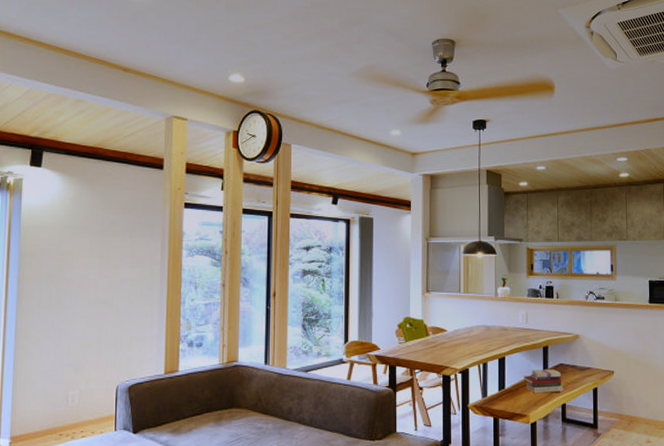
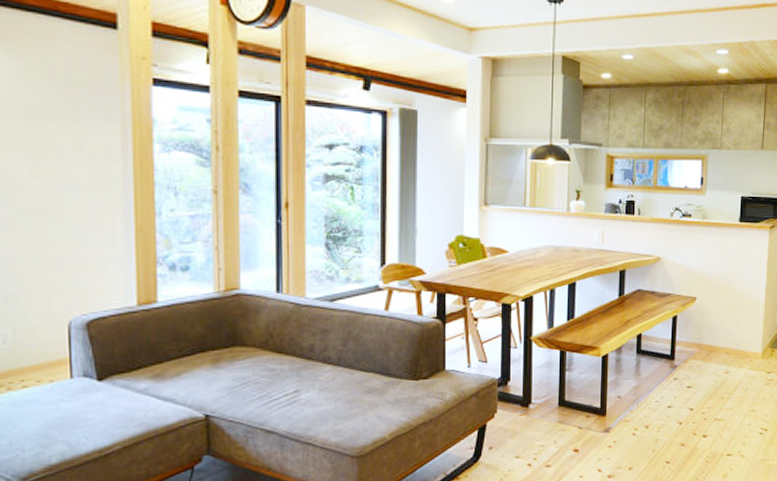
books: present [524,369,563,394] -> none [597,296,640,323]

